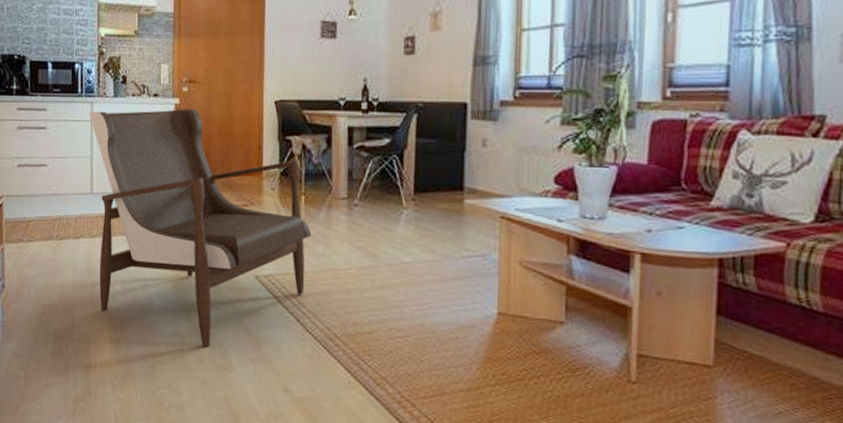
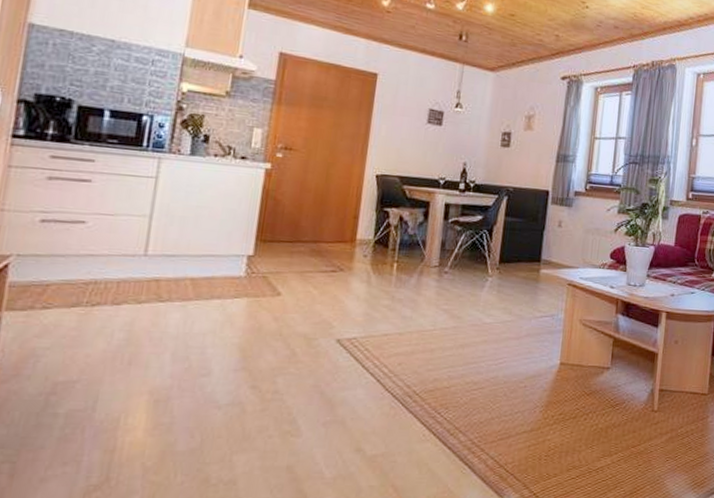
armchair: present [88,108,312,348] -> none [139,168,401,415]

